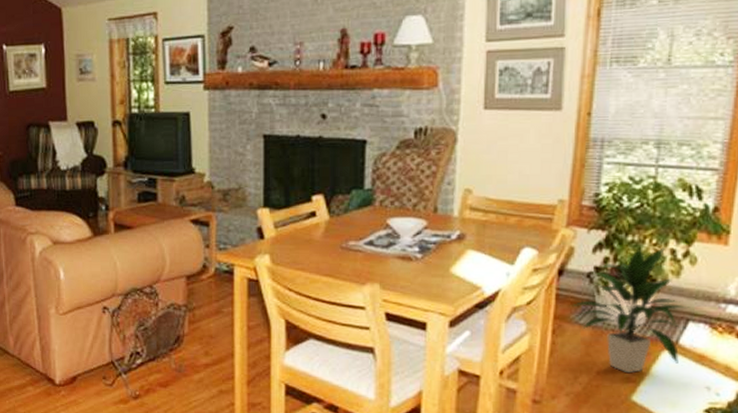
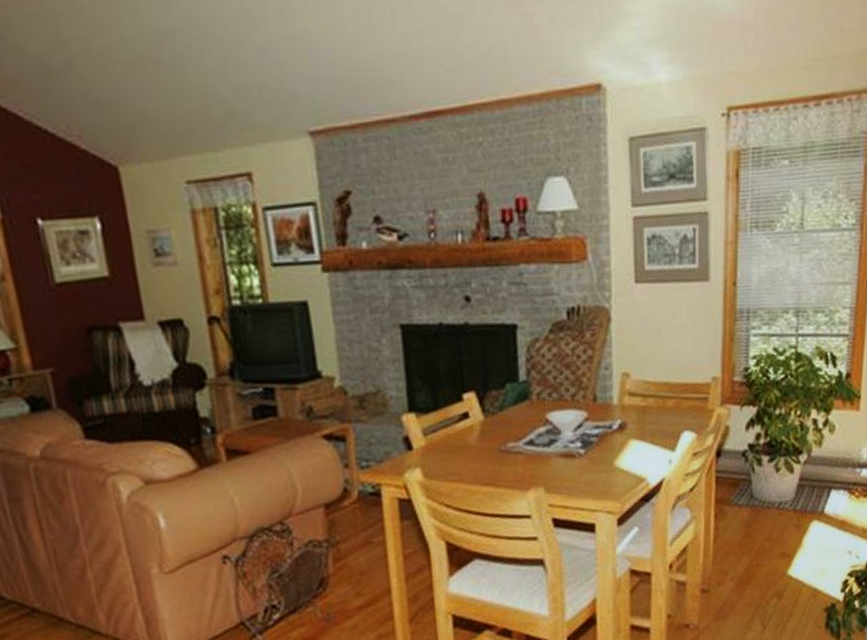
indoor plant: present [572,246,689,374] -> none [731,418,831,549]

